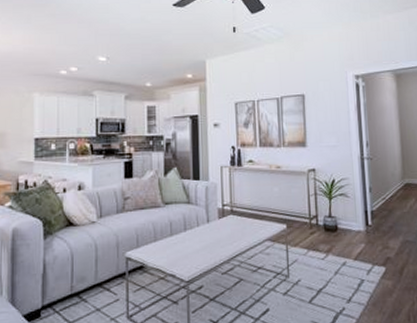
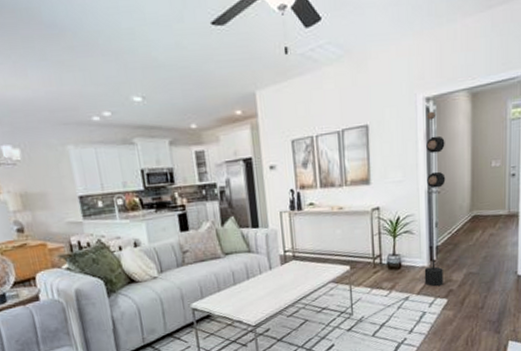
floor lamp: none [269,87,380,304] -> present [334,111,446,340]

